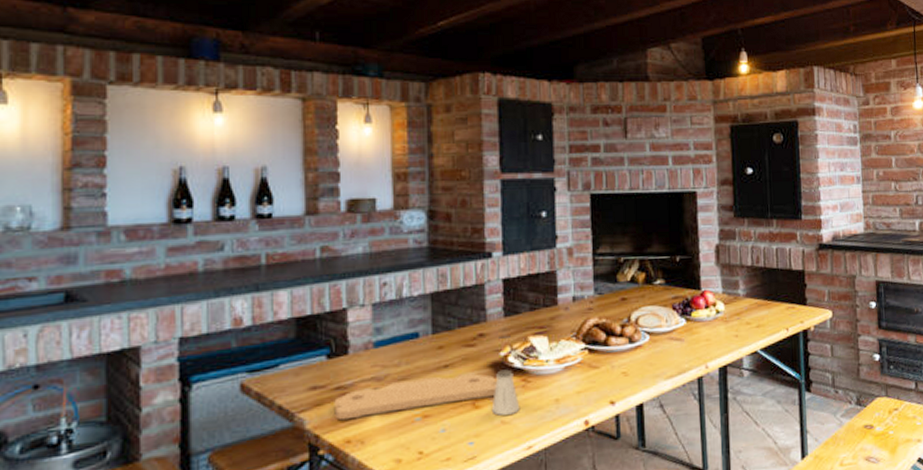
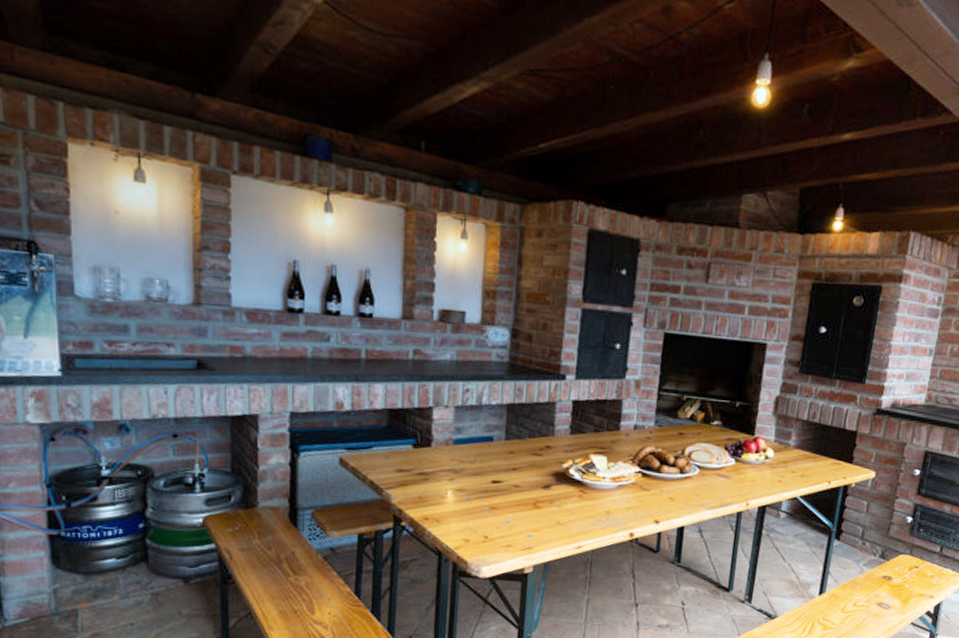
cutting board: present [334,373,497,421] -> none [416,476,557,501]
saltshaker: present [491,369,520,416] -> none [549,479,575,518]

